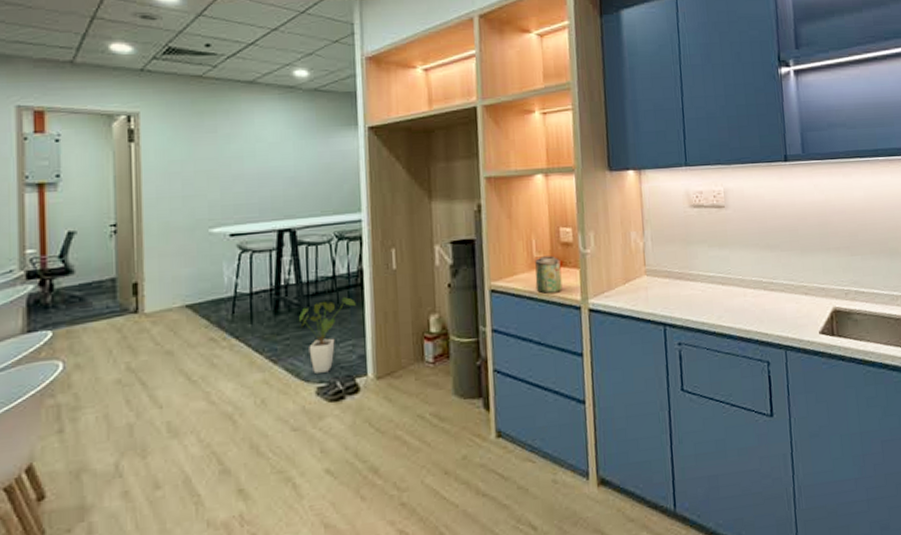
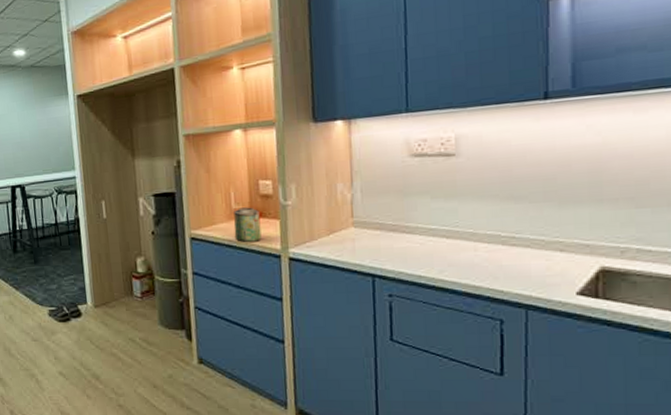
house plant: present [299,296,356,373] -> none [32,239,75,299]

